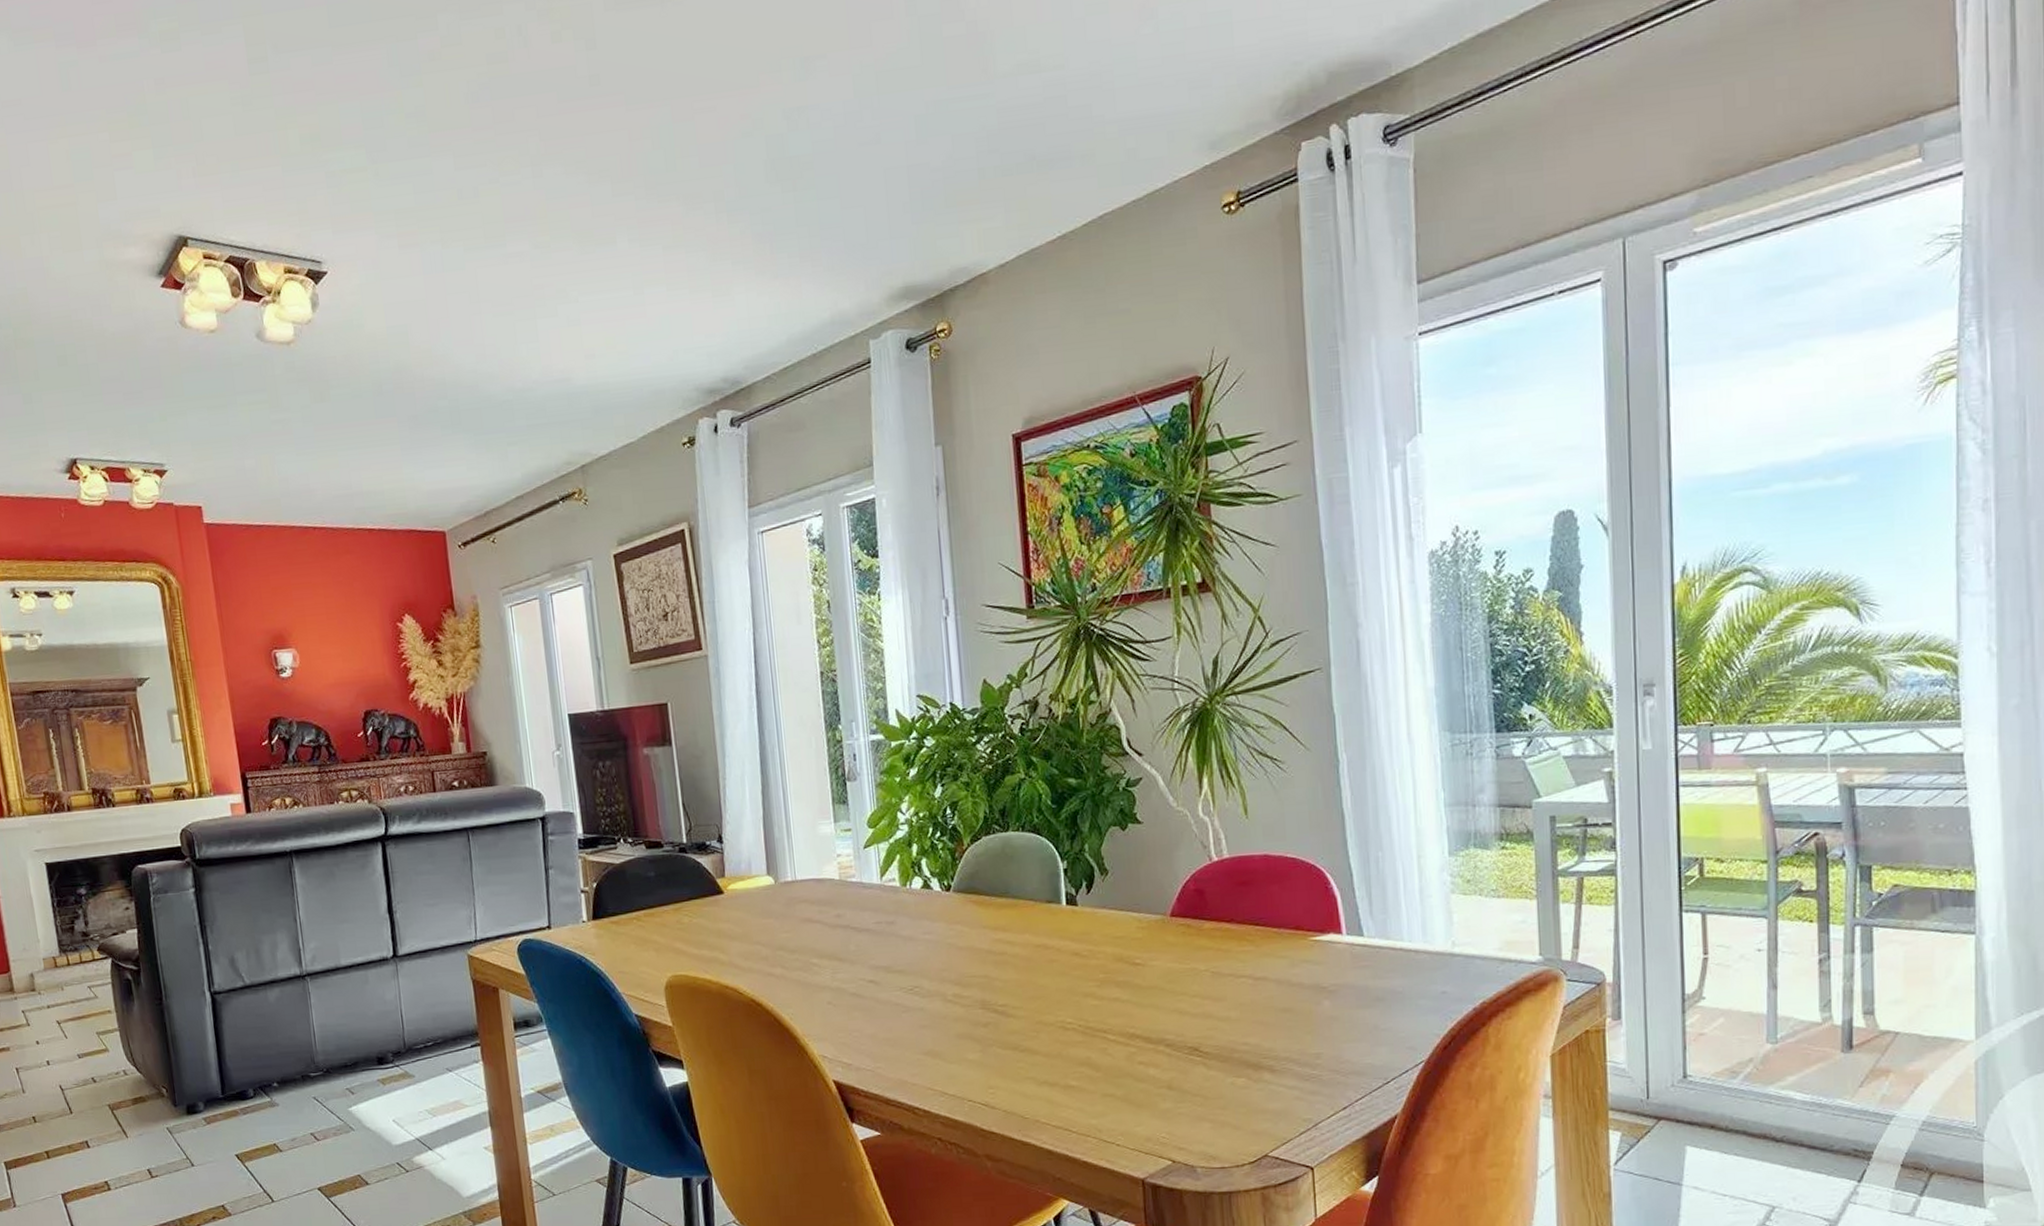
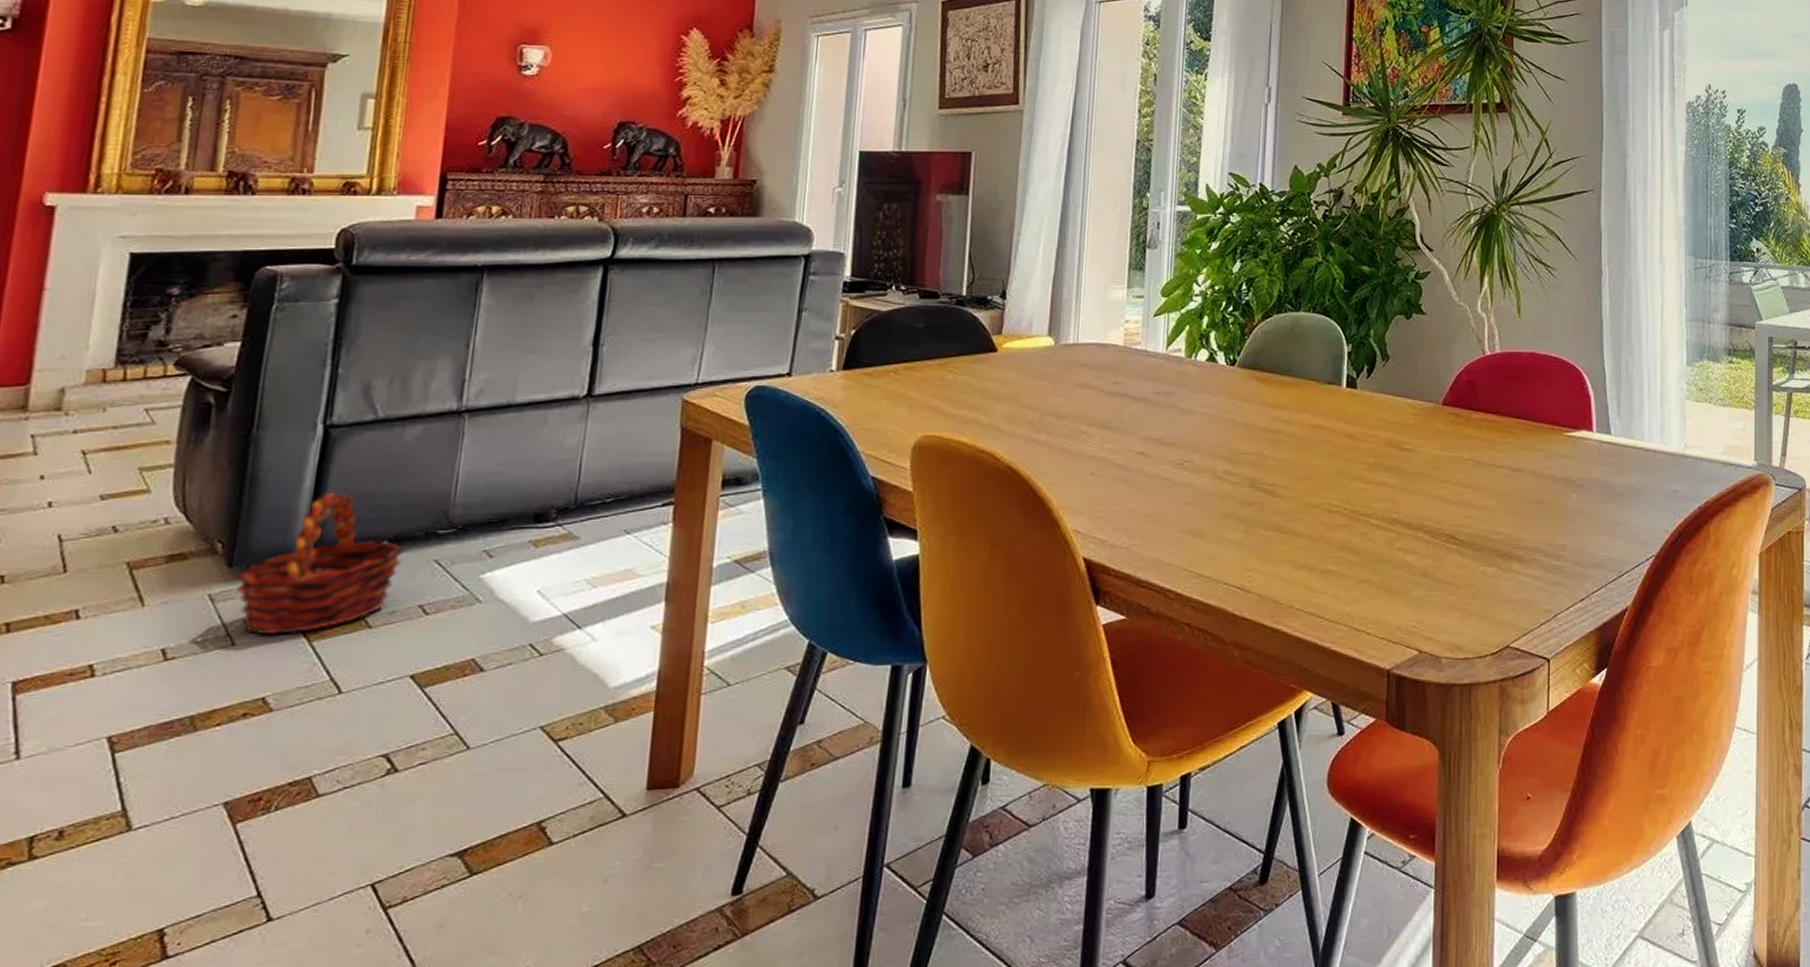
basket: none [180,1045,290,1158] -> present [235,491,404,636]

